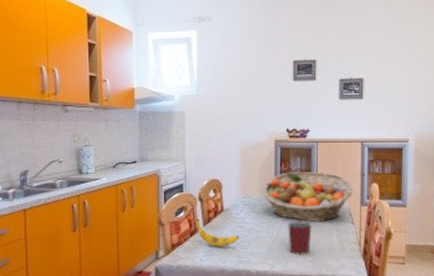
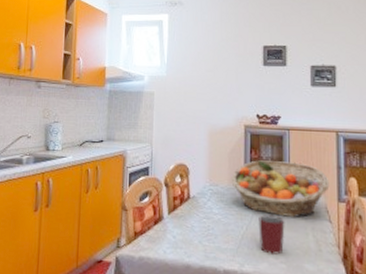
banana: present [197,219,240,247] -> none [161,205,206,239]

